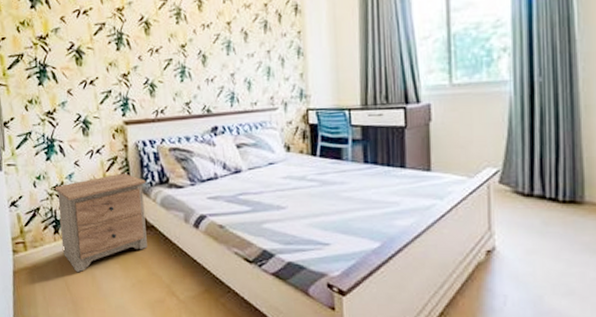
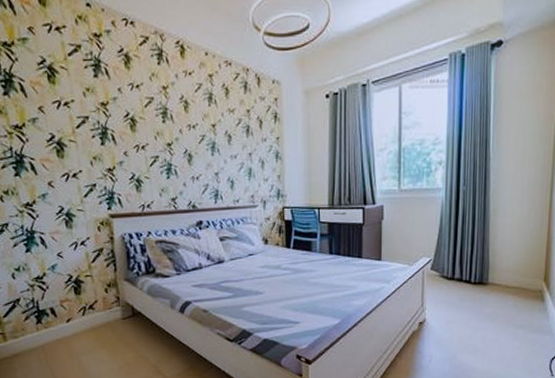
nightstand: present [54,173,147,273] -> none [36,263,134,360]

